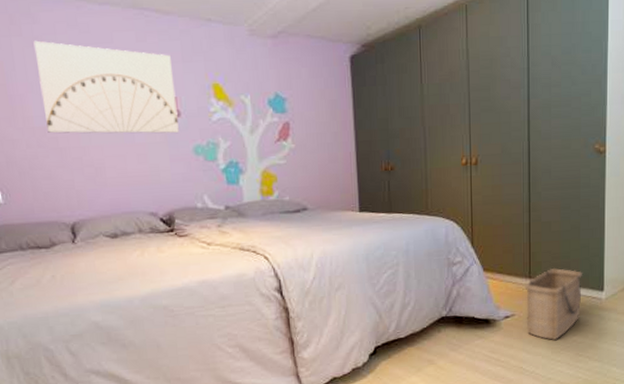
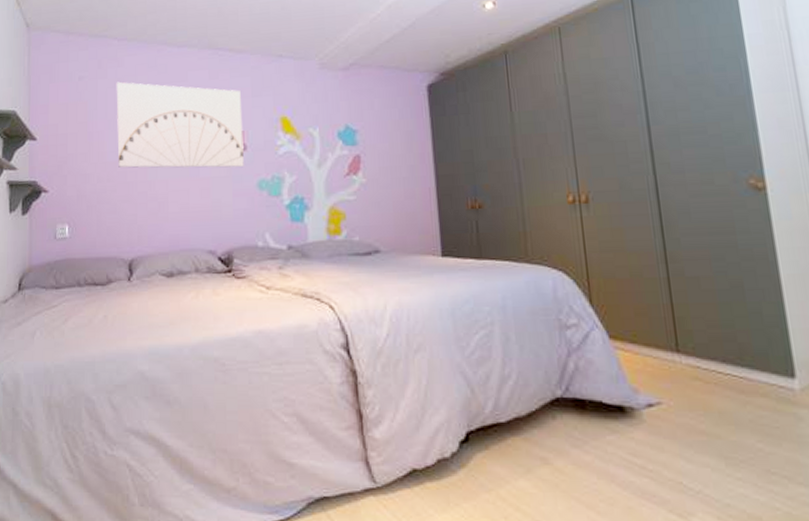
basket: present [525,267,582,341] -> none [671,339,763,447]

